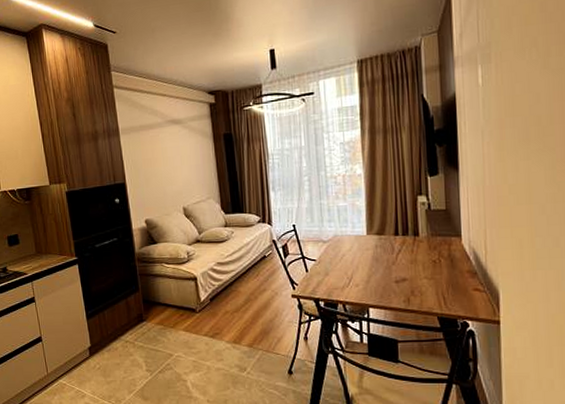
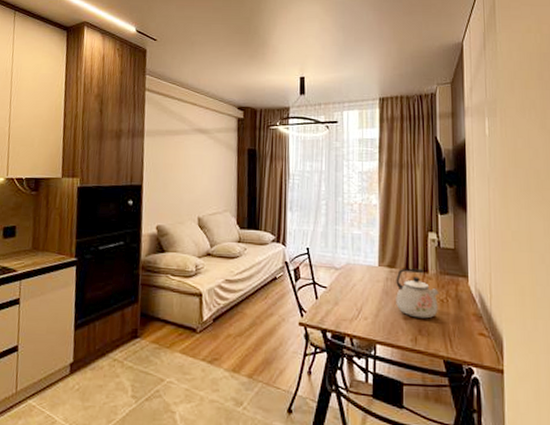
kettle: none [385,233,431,280] -> present [396,268,439,319]

